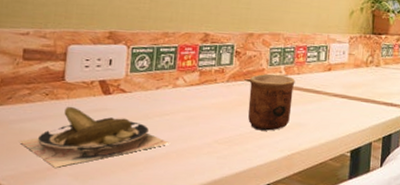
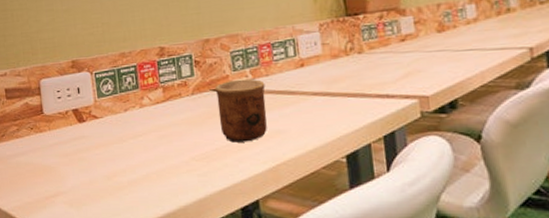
plate: present [19,106,169,168] -> none [18,137,148,196]

